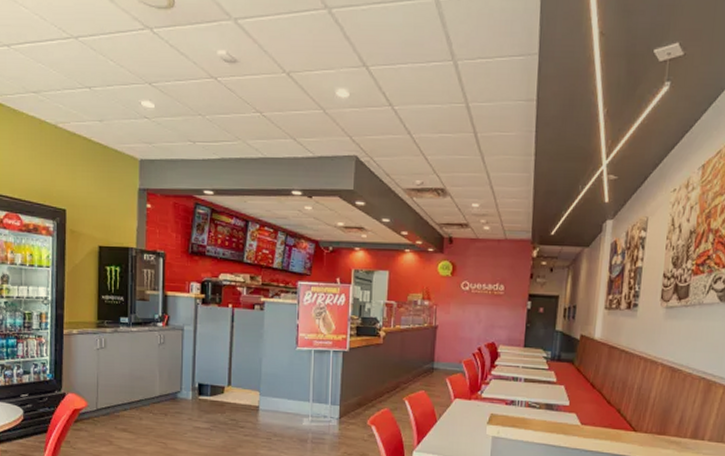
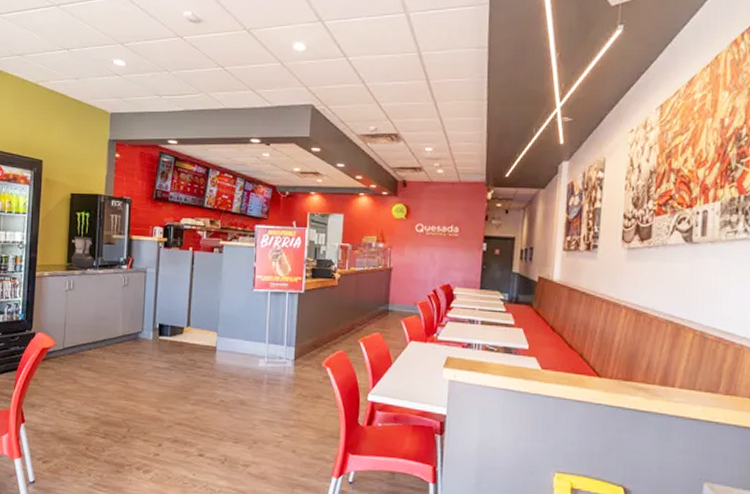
blender: none [101,291,128,326] -> present [71,236,95,269]

